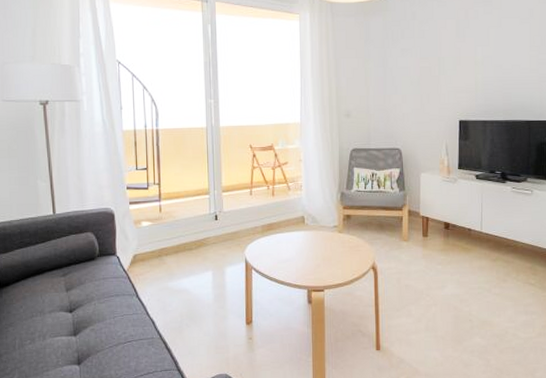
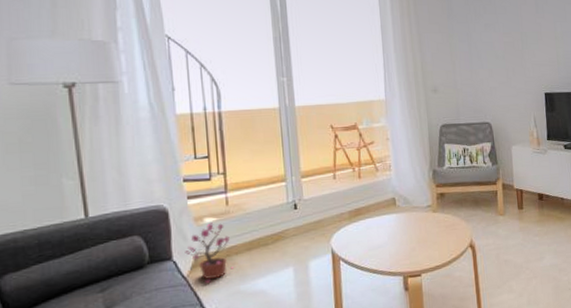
potted plant: none [126,226,165,278] -> present [185,223,236,283]

